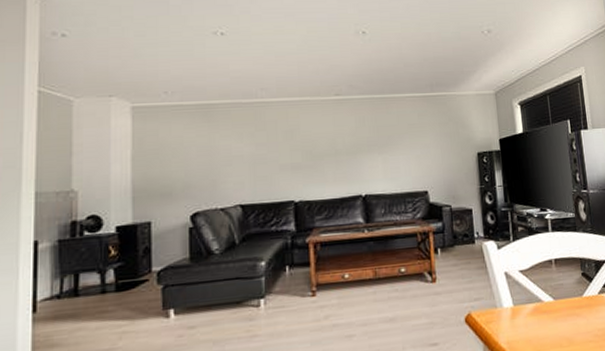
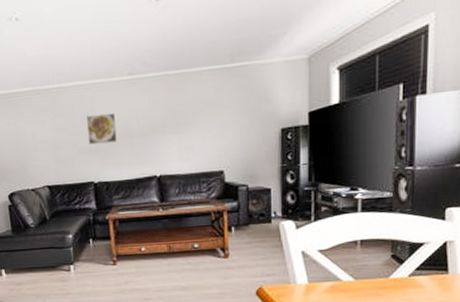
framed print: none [289,130,321,161] -> present [86,112,117,145]

